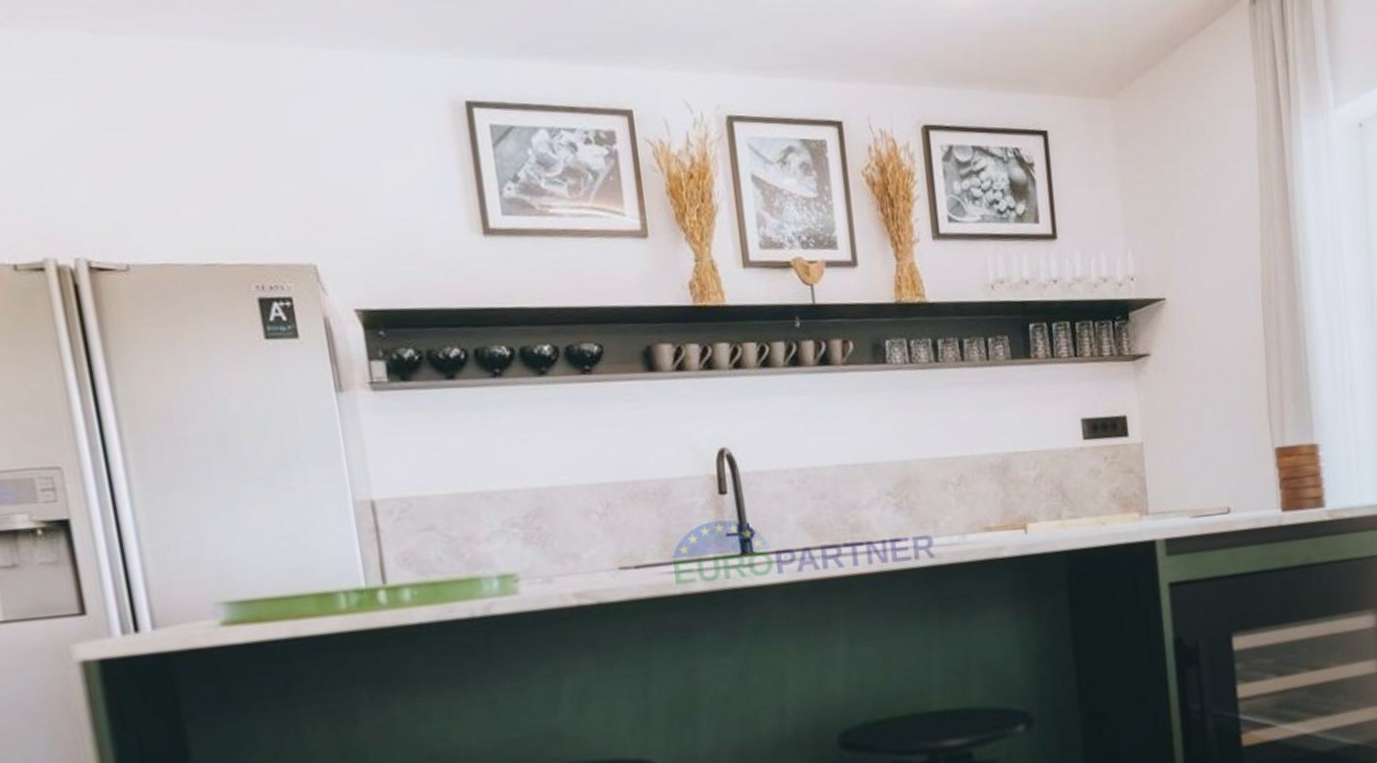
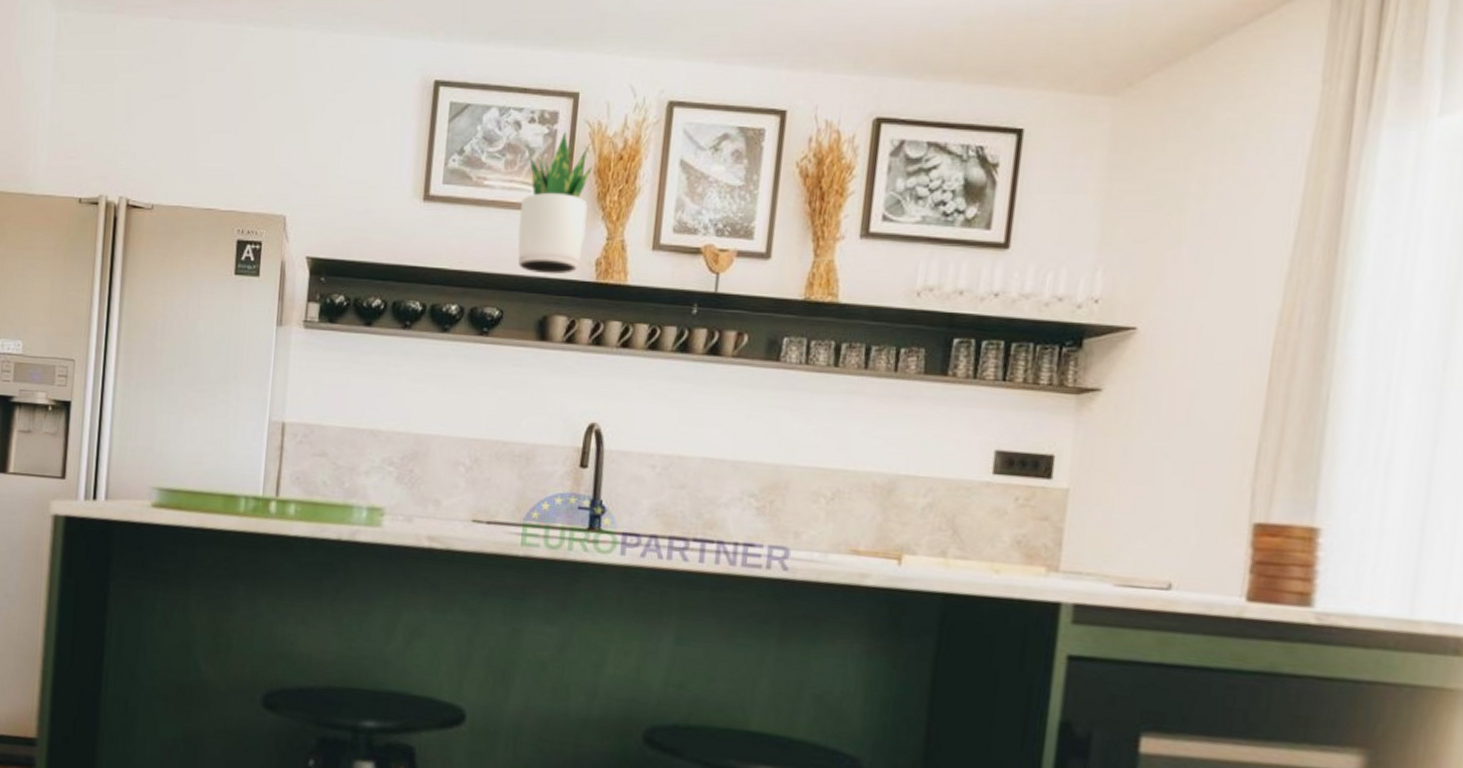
planter: none [590,151,673,303] -> present [518,131,593,275]

